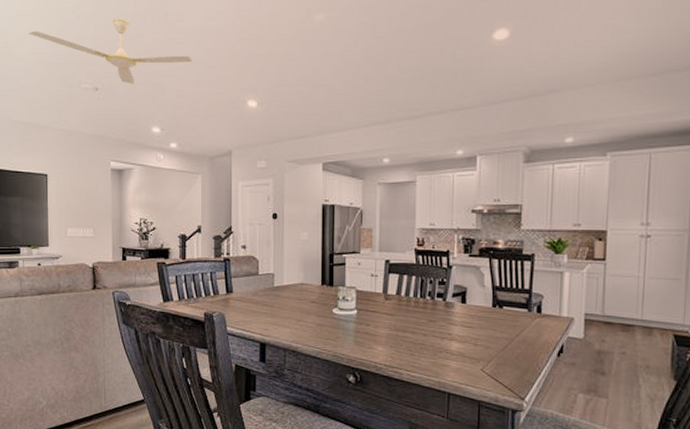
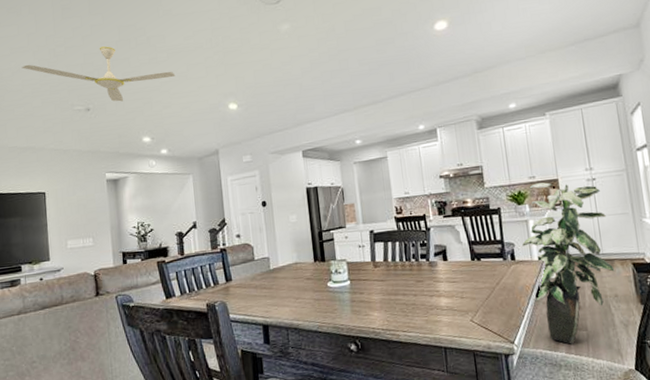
indoor plant: none [552,232,654,410] -> present [522,182,615,344]

